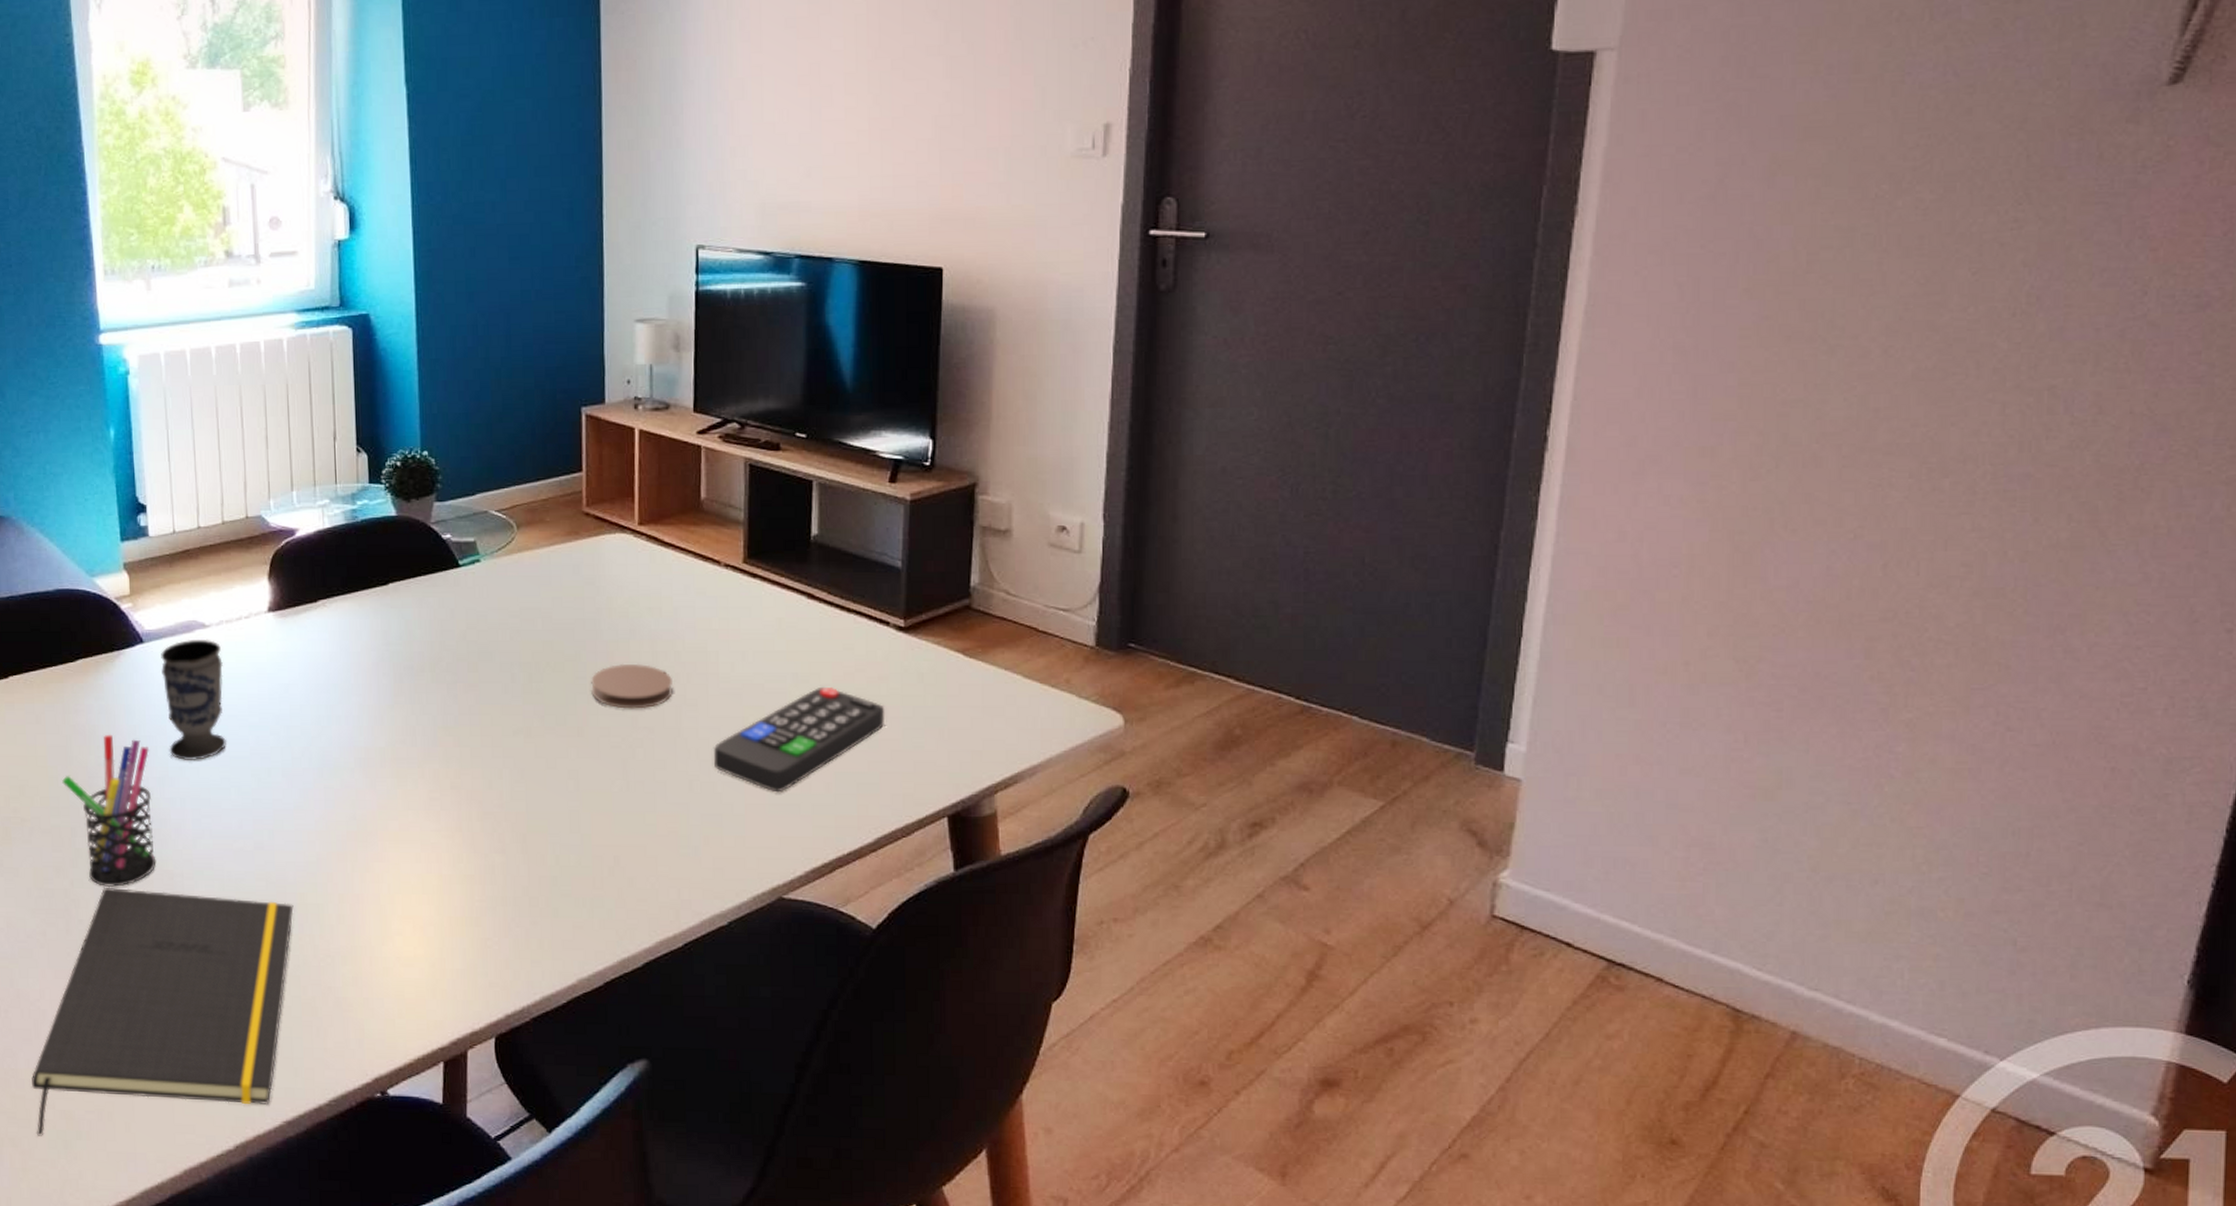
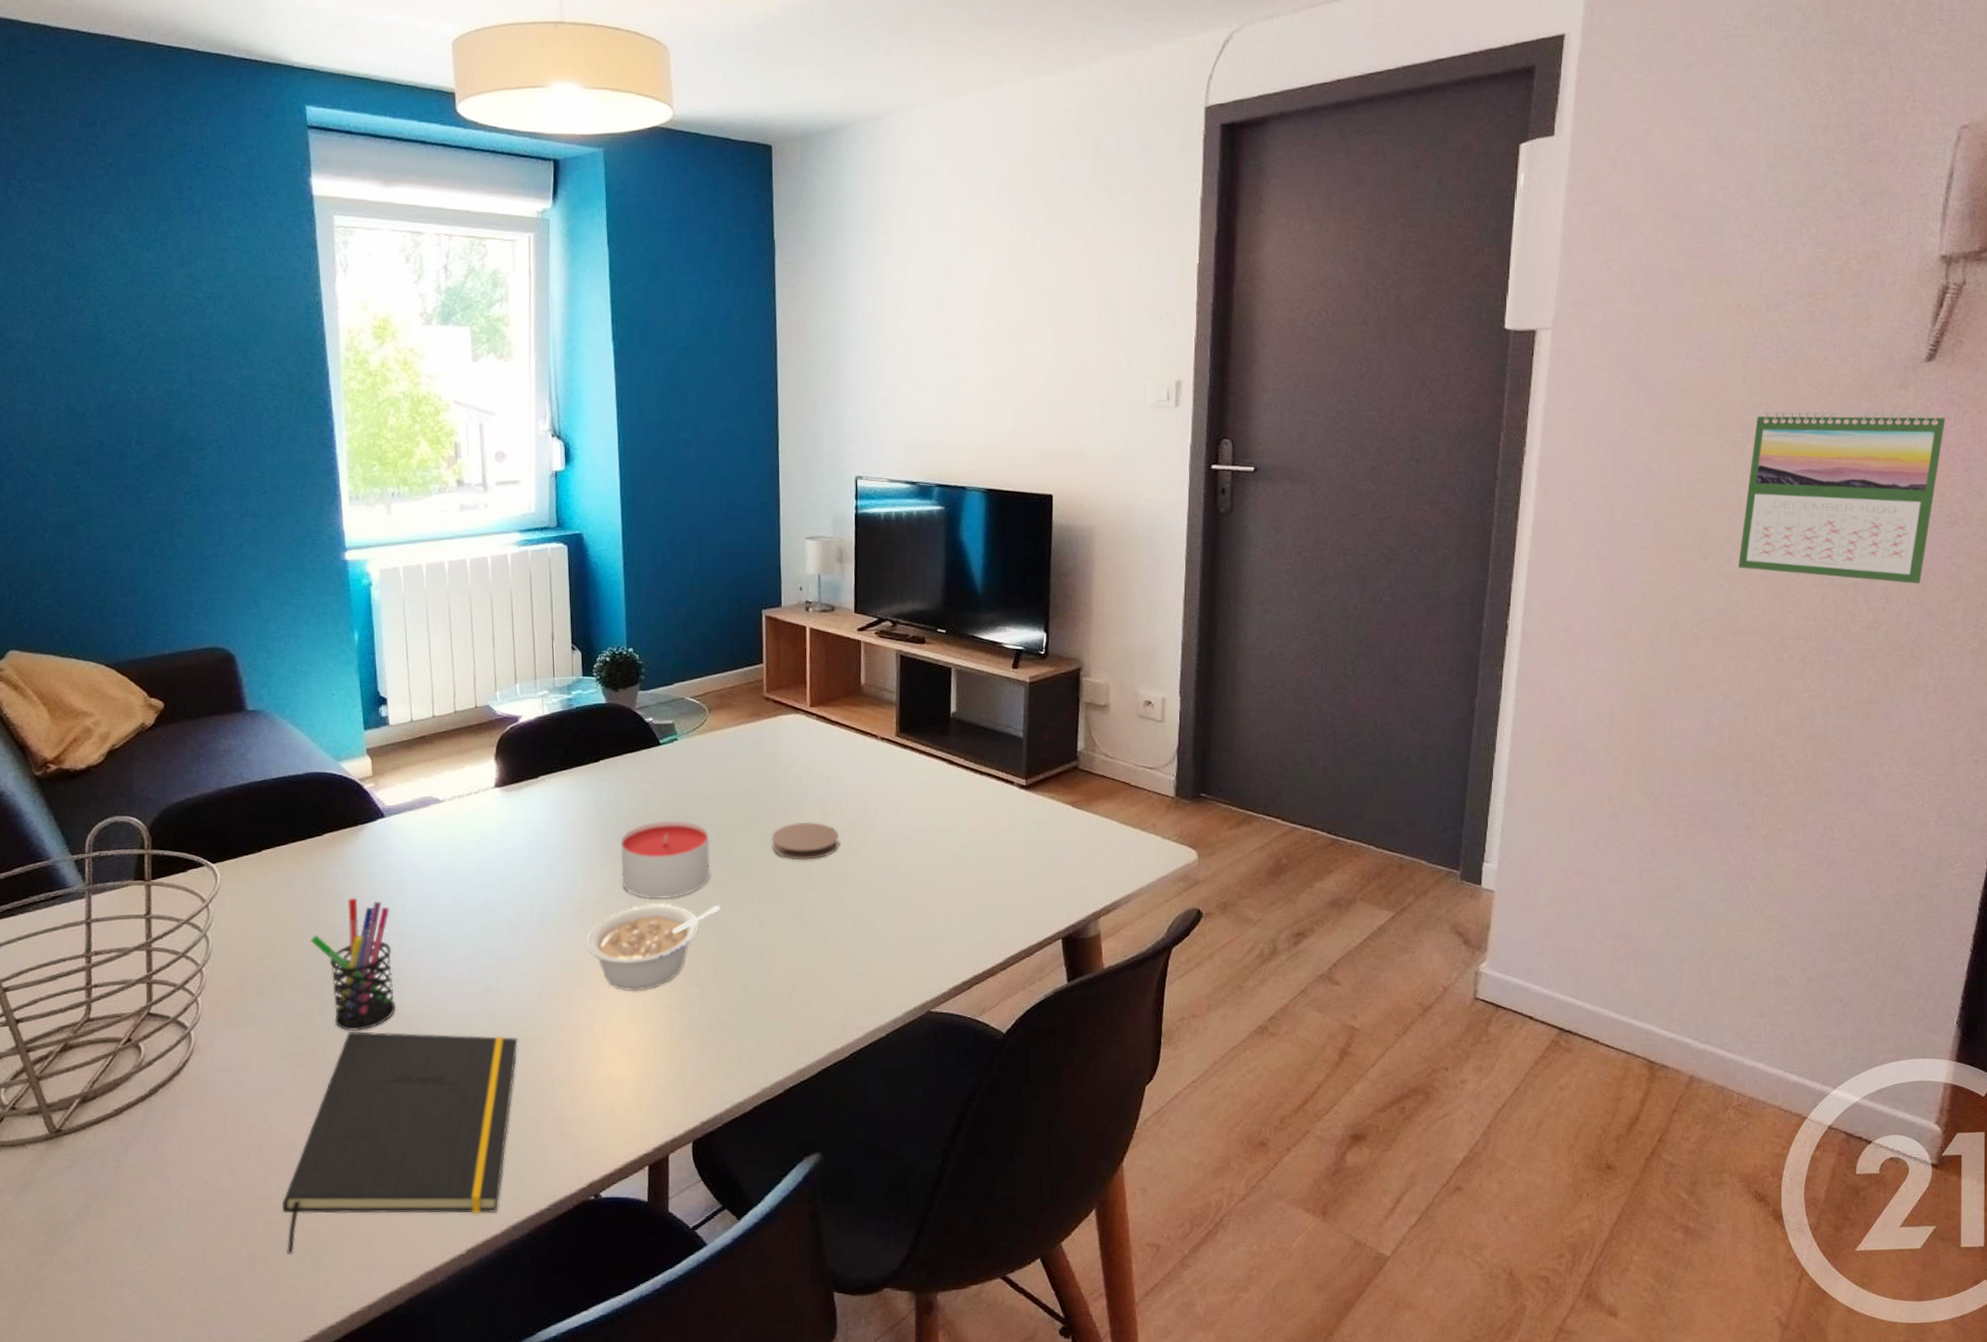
cup: present [161,639,227,760] -> none [400,812,459,918]
legume: none [372,755,531,857] -> present [586,904,722,992]
candle: none [413,657,518,749] -> present [621,820,710,899]
remote control: present [713,686,885,793] -> none [872,836,1011,925]
calendar: none [1879,151,2198,389] -> present [1738,409,1947,584]

